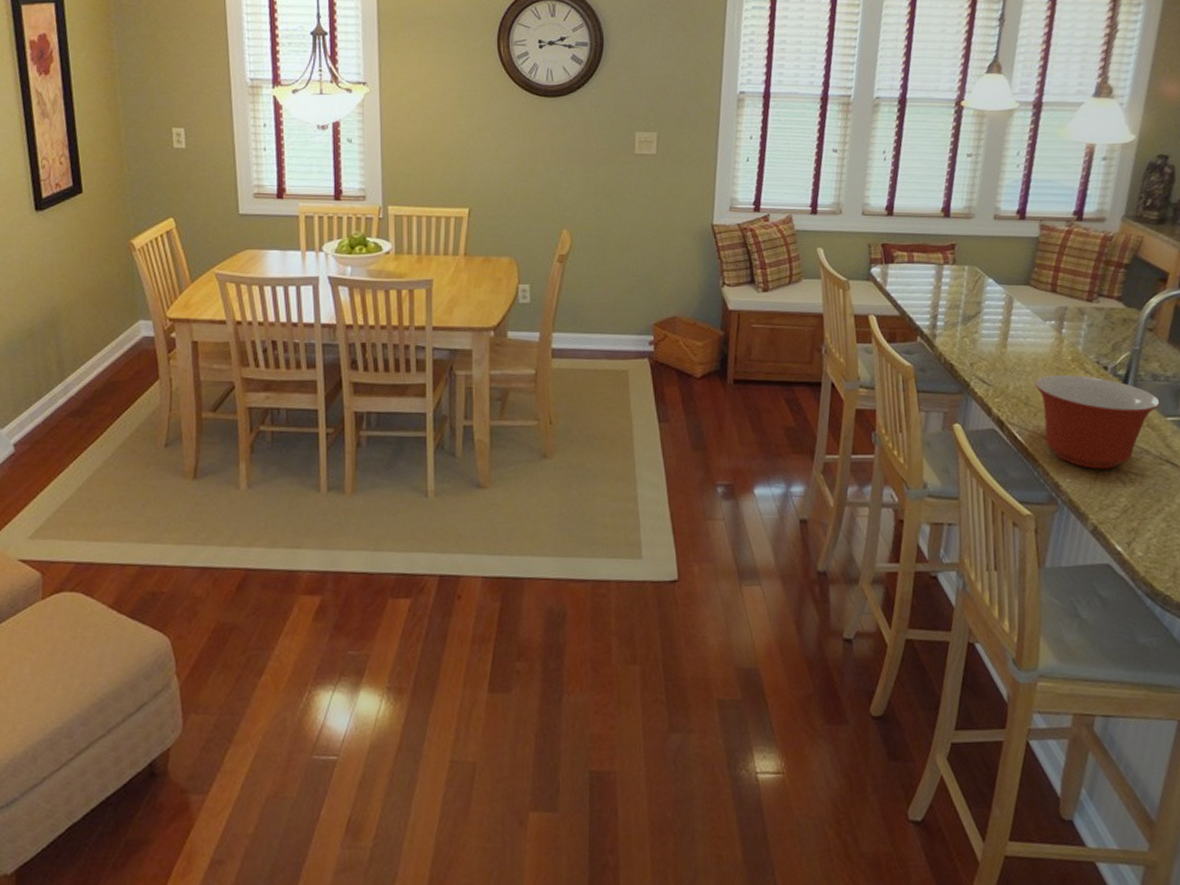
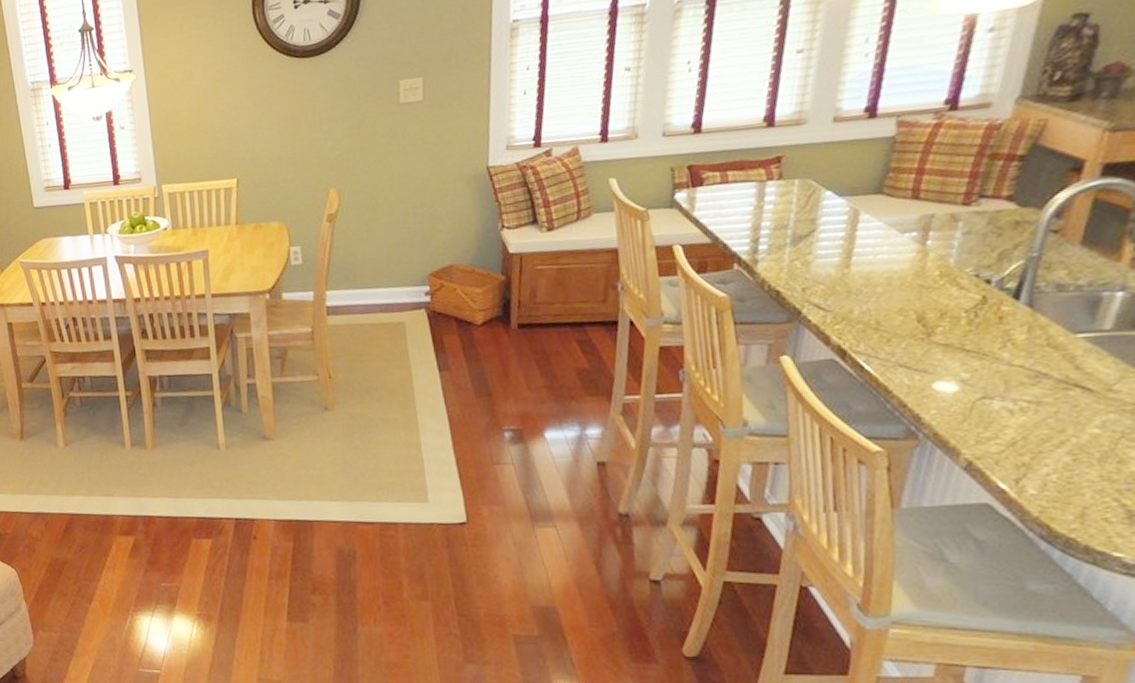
mixing bowl: present [1035,374,1160,470] -> none [889,292,1068,399]

